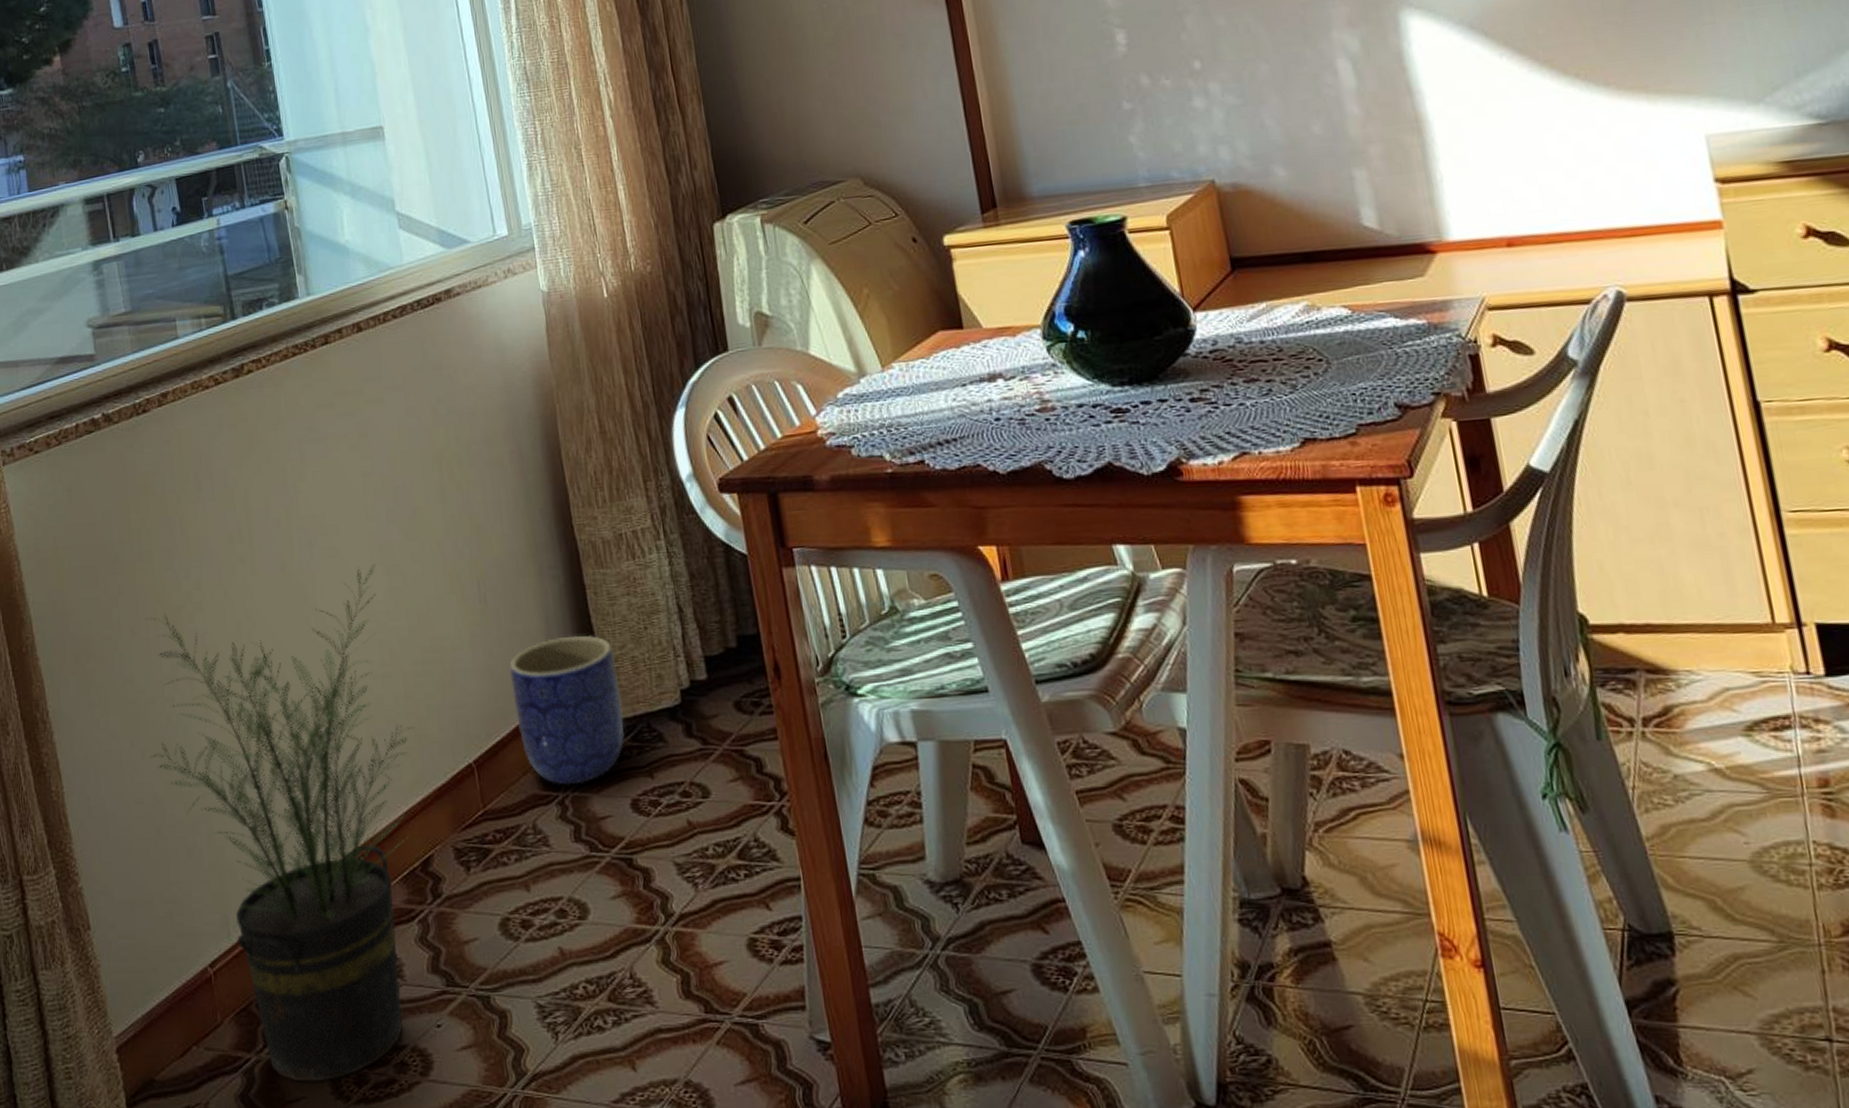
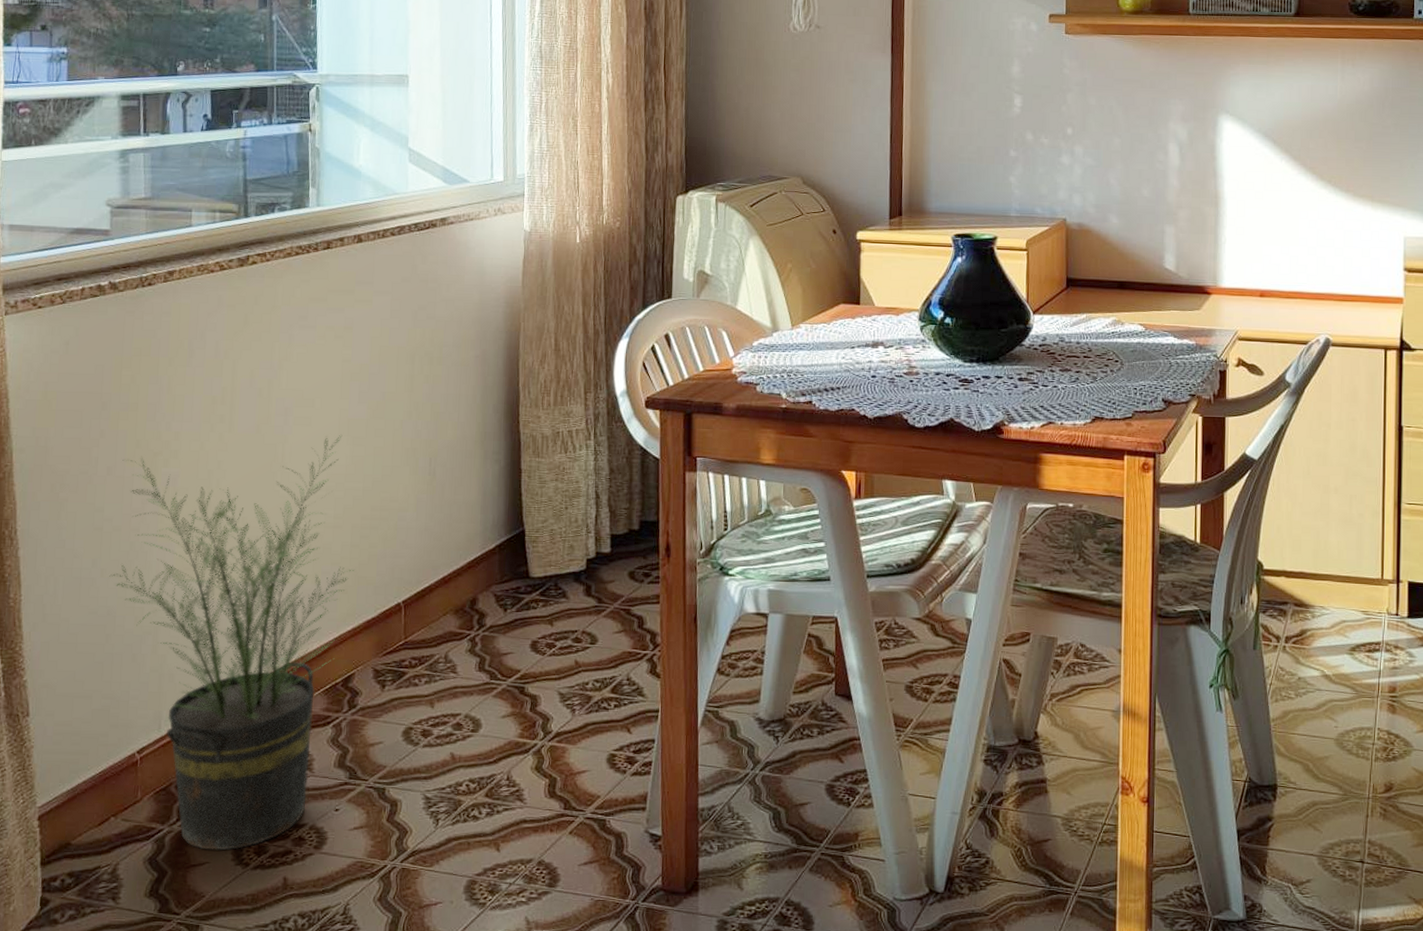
planter: present [509,635,625,785] -> none [445,508,537,626]

